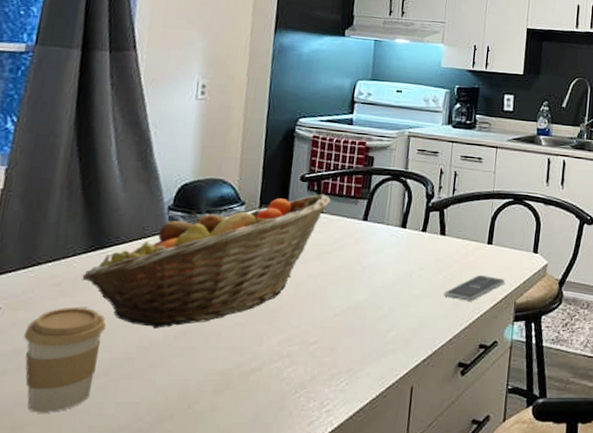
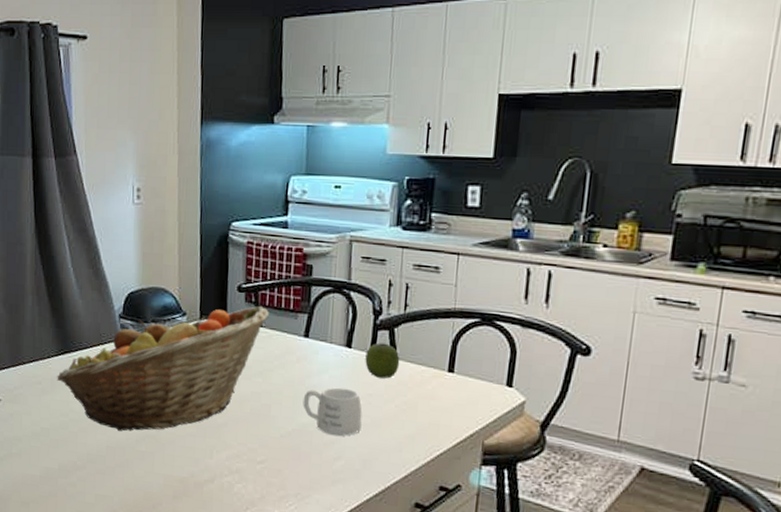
coffee cup: present [23,308,107,413] -> none [20,404,80,495]
mug: none [359,264,414,310] -> present [303,387,363,436]
apple: none [417,222,448,253] -> present [365,343,400,379]
smartphone: present [443,274,505,301] -> none [396,407,470,437]

